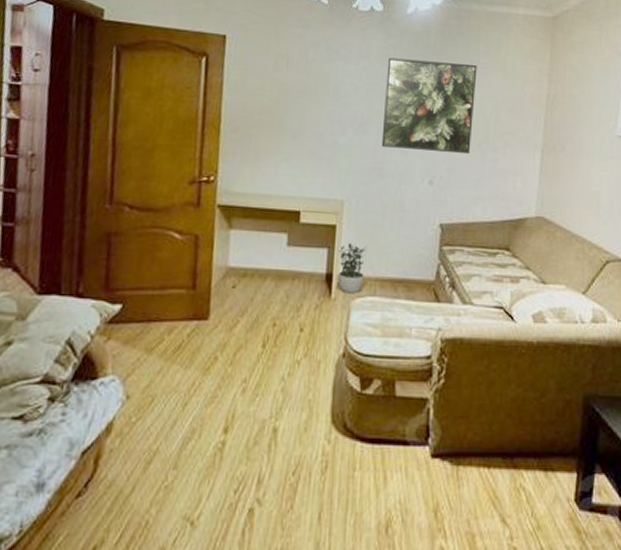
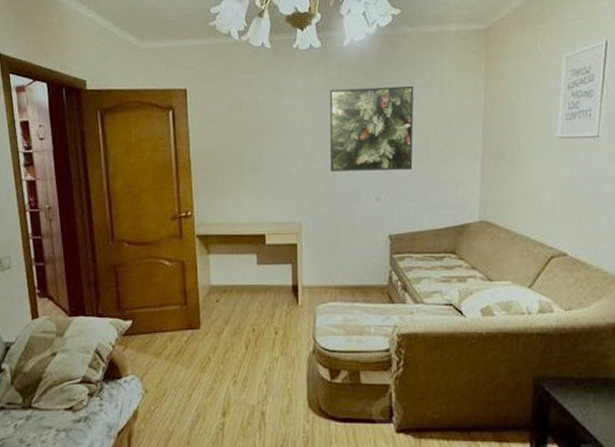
potted plant: present [337,243,366,294] -> none [300,258,325,301]

